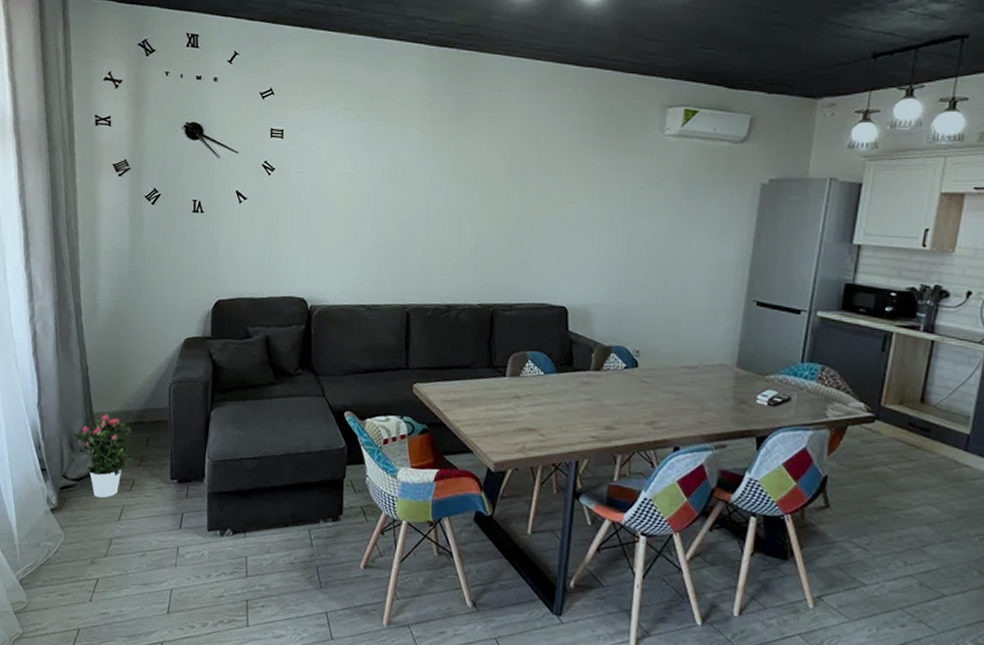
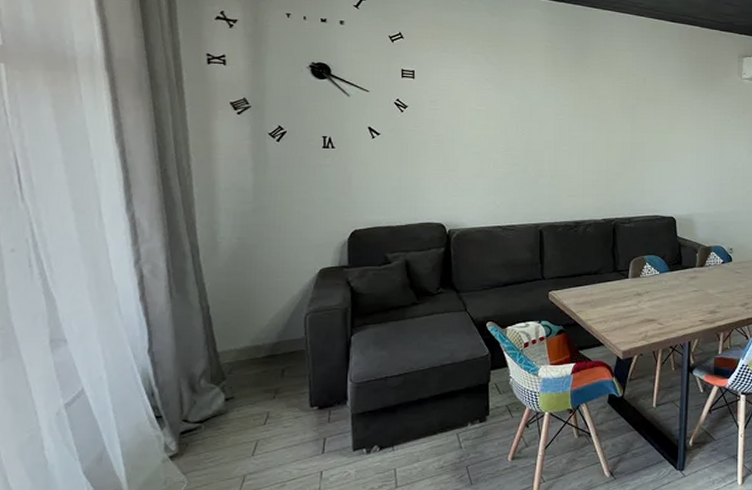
potted flower: present [70,414,136,498] -> none [191,351,270,436]

